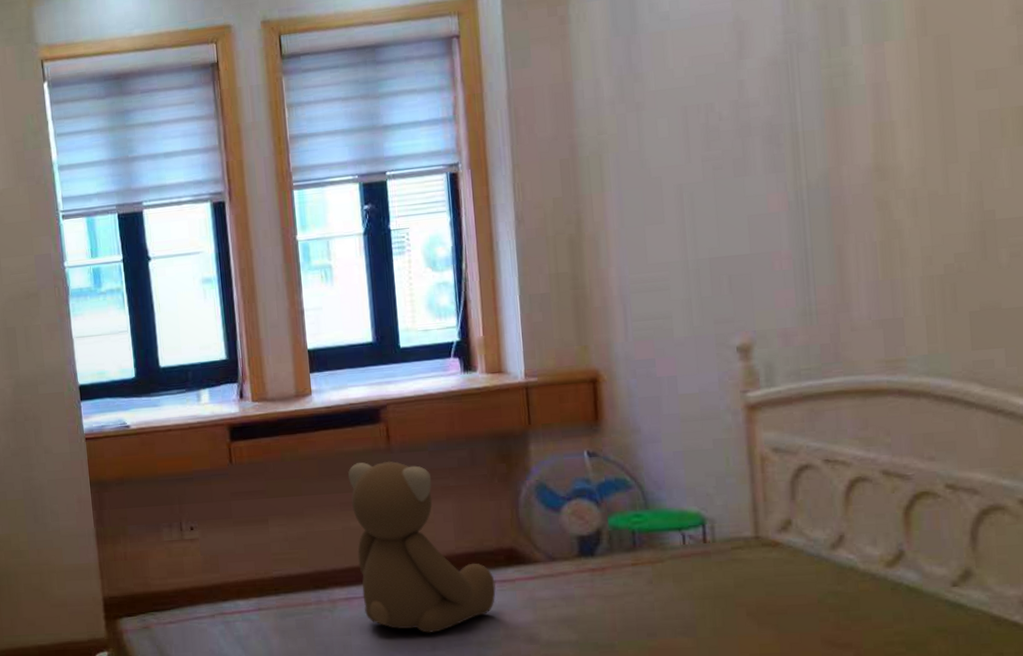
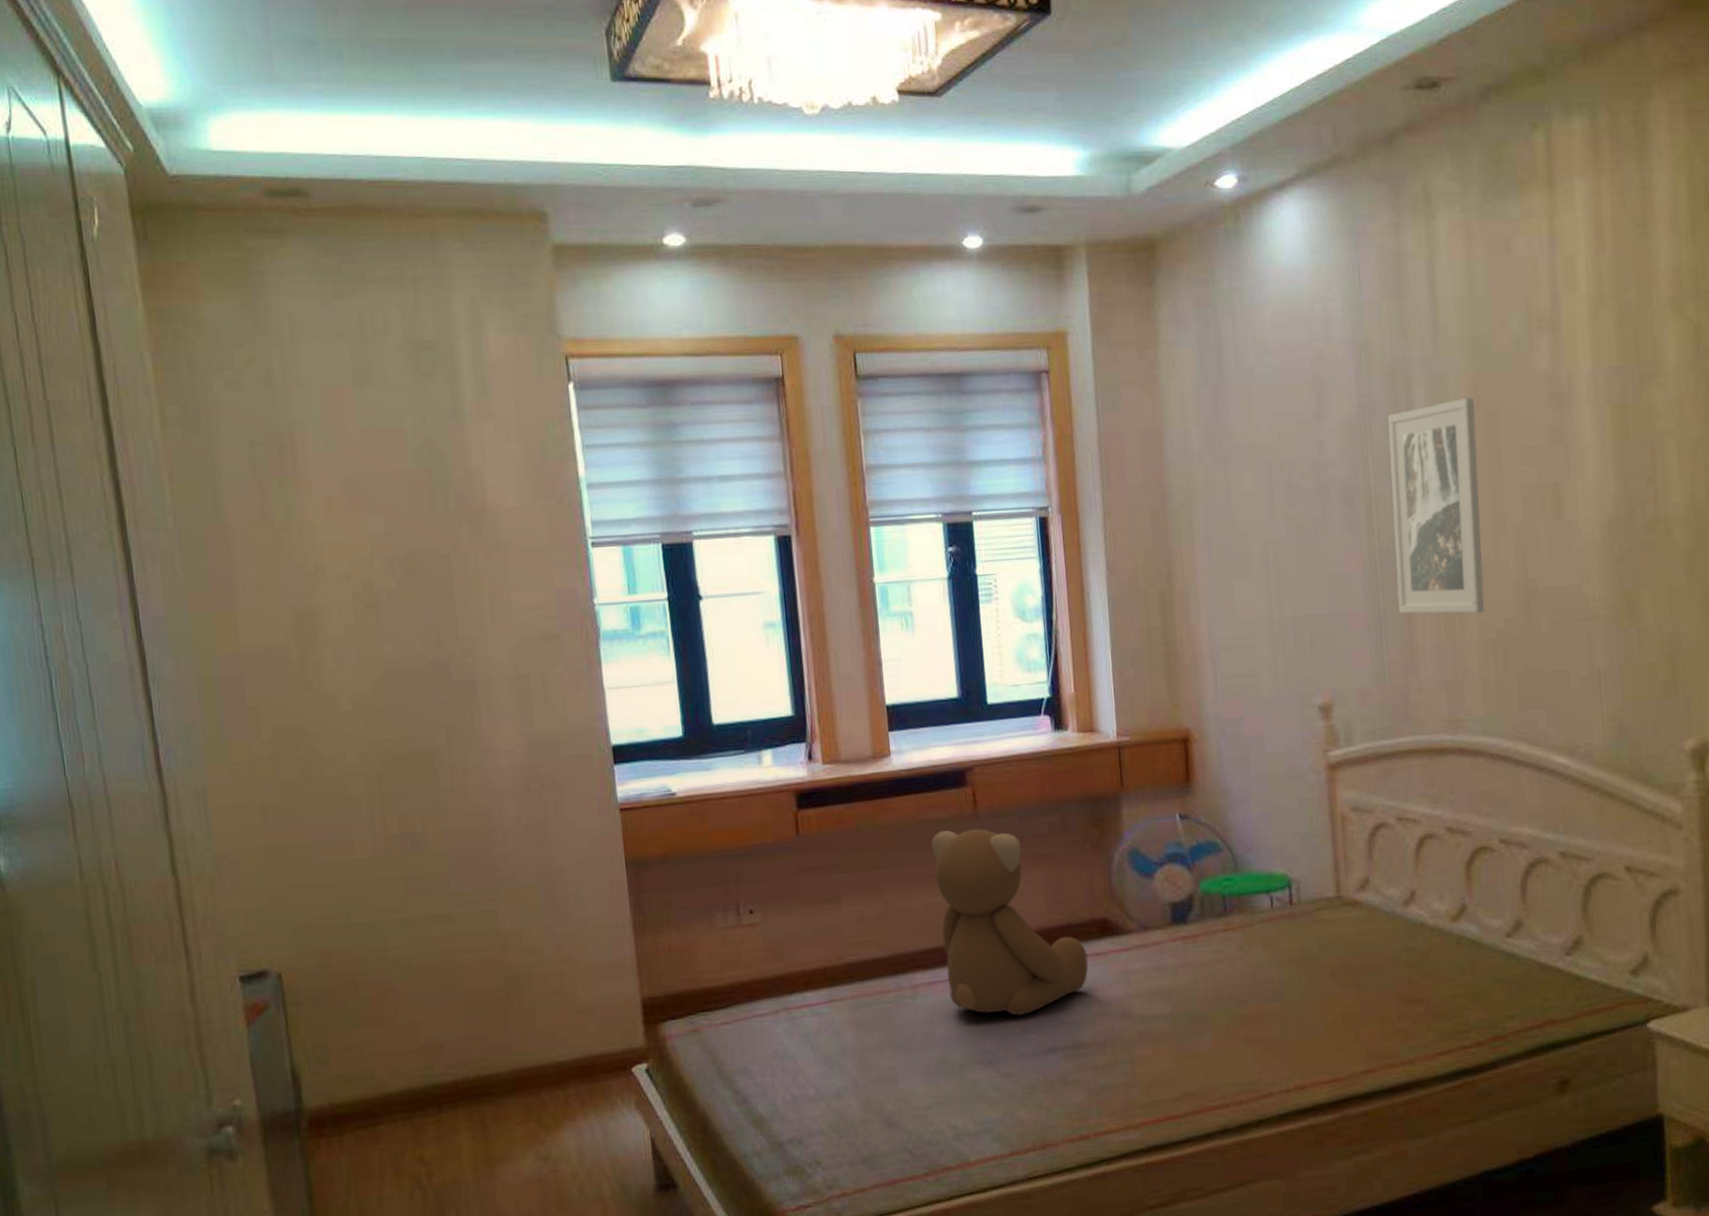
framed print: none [818,22,930,252] -> present [1388,397,1484,615]

